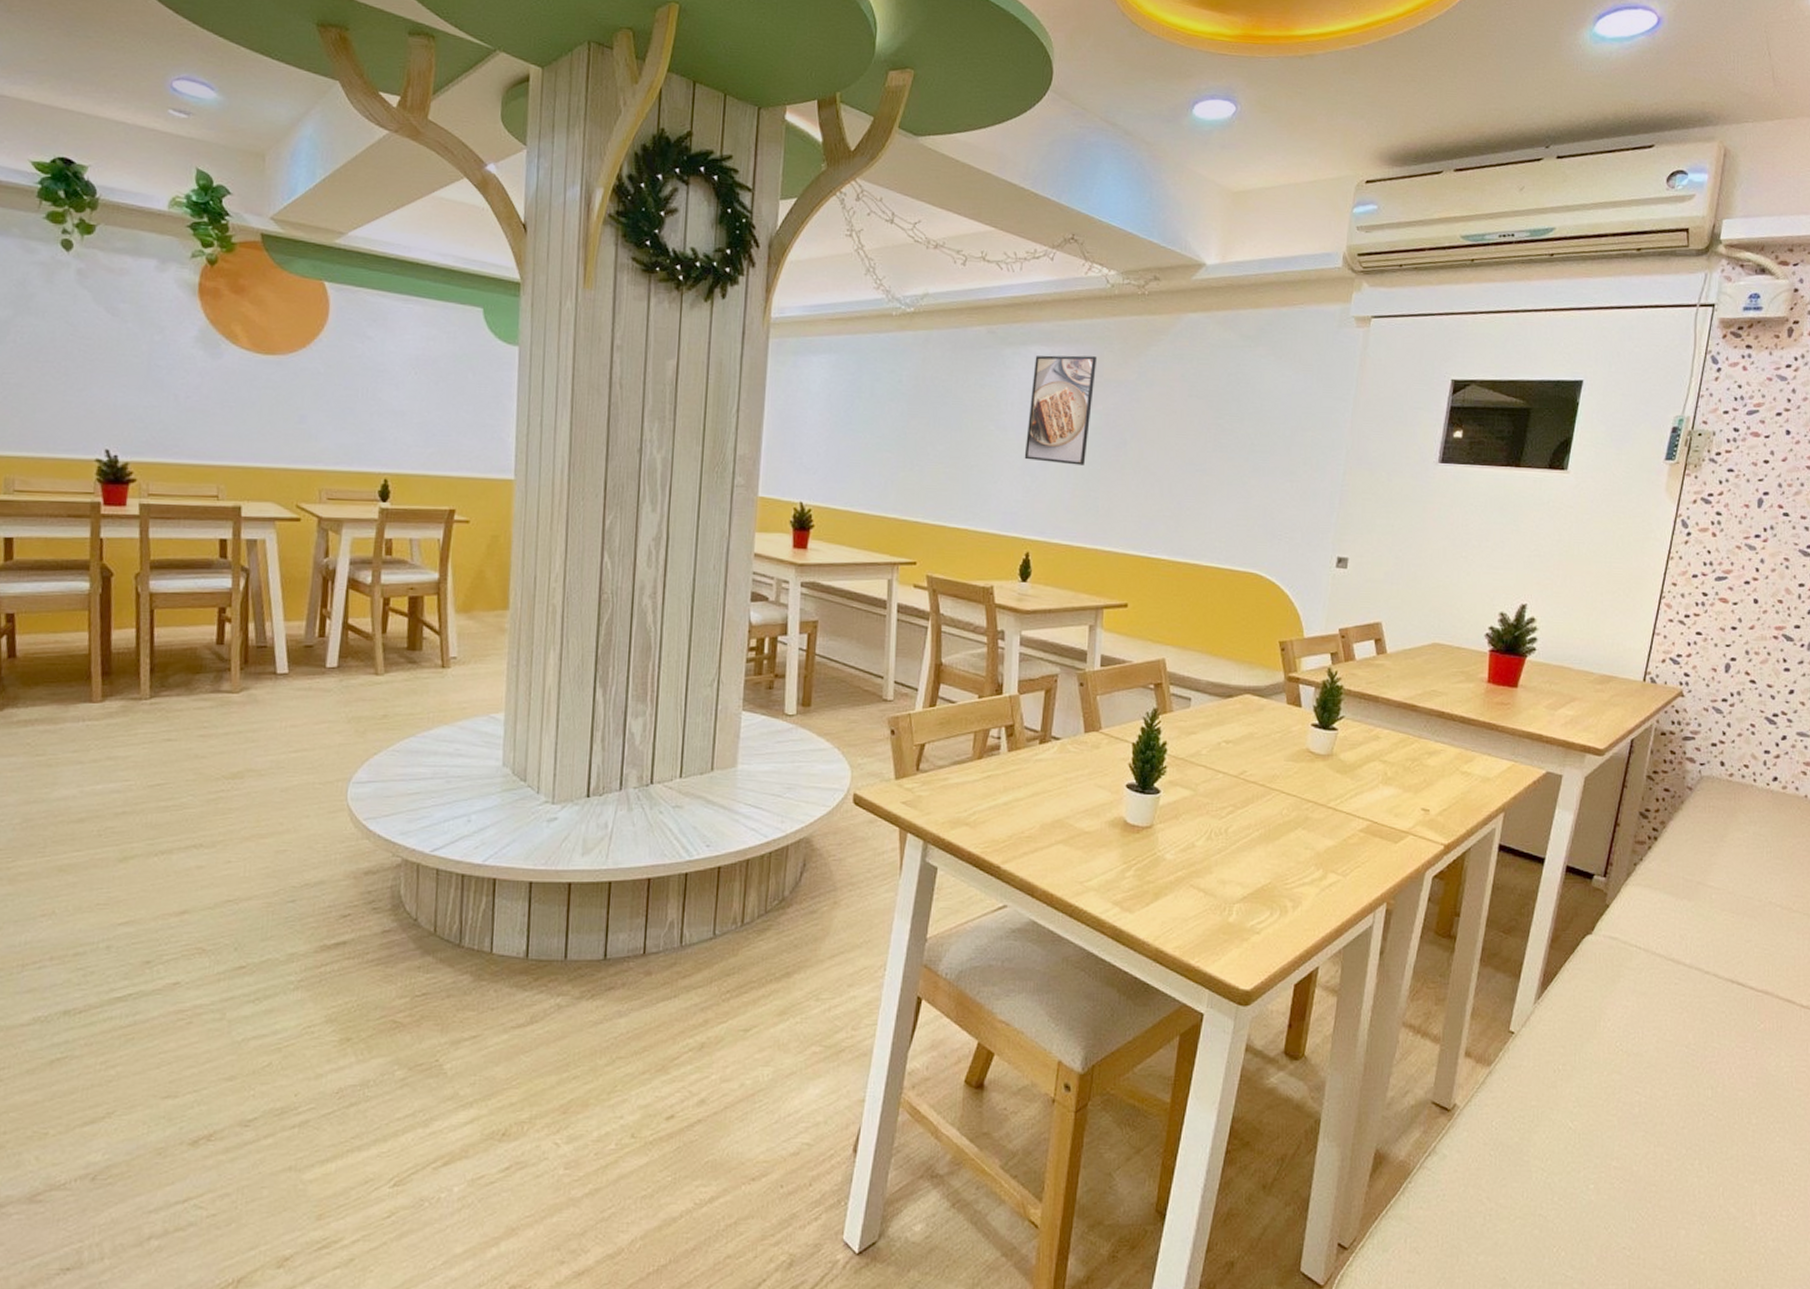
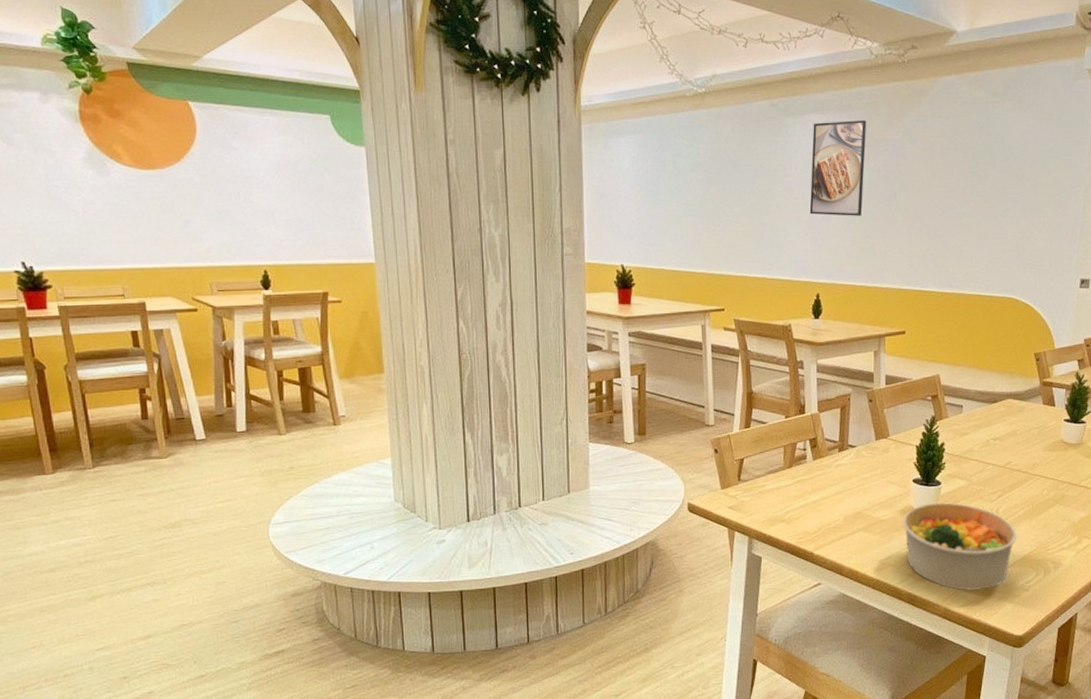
bowl: none [1111,815,1248,928] -> present [902,502,1017,591]

